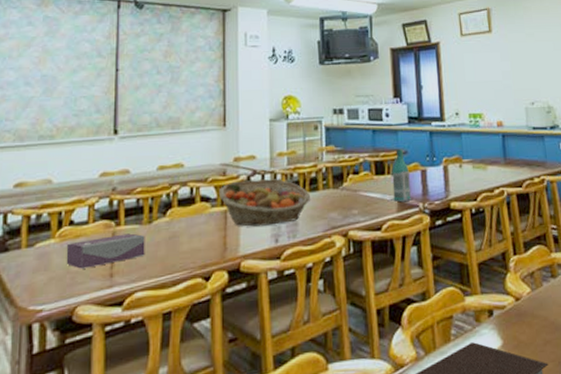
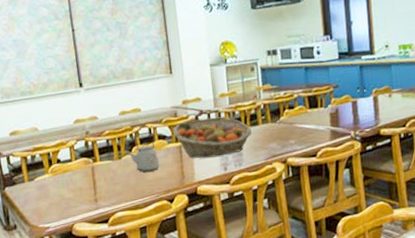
tissue box: present [66,233,145,269] -> none [58,167,120,196]
kettle: none [160,192,199,241] -> present [127,132,160,172]
bottle: present [391,149,412,202] -> none [324,83,344,131]

